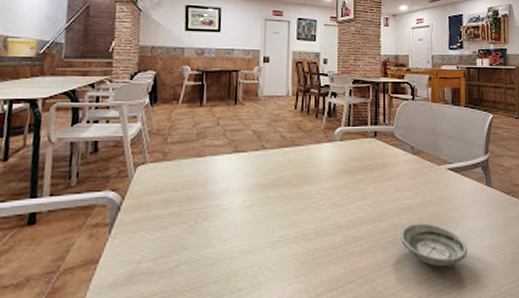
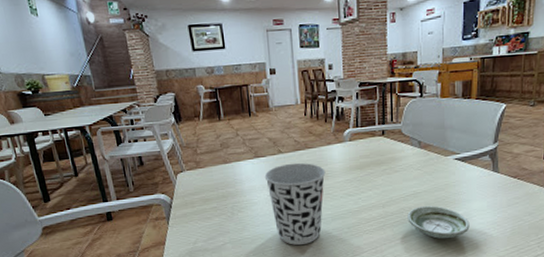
cup: none [242,162,312,271] -> present [264,162,326,246]

